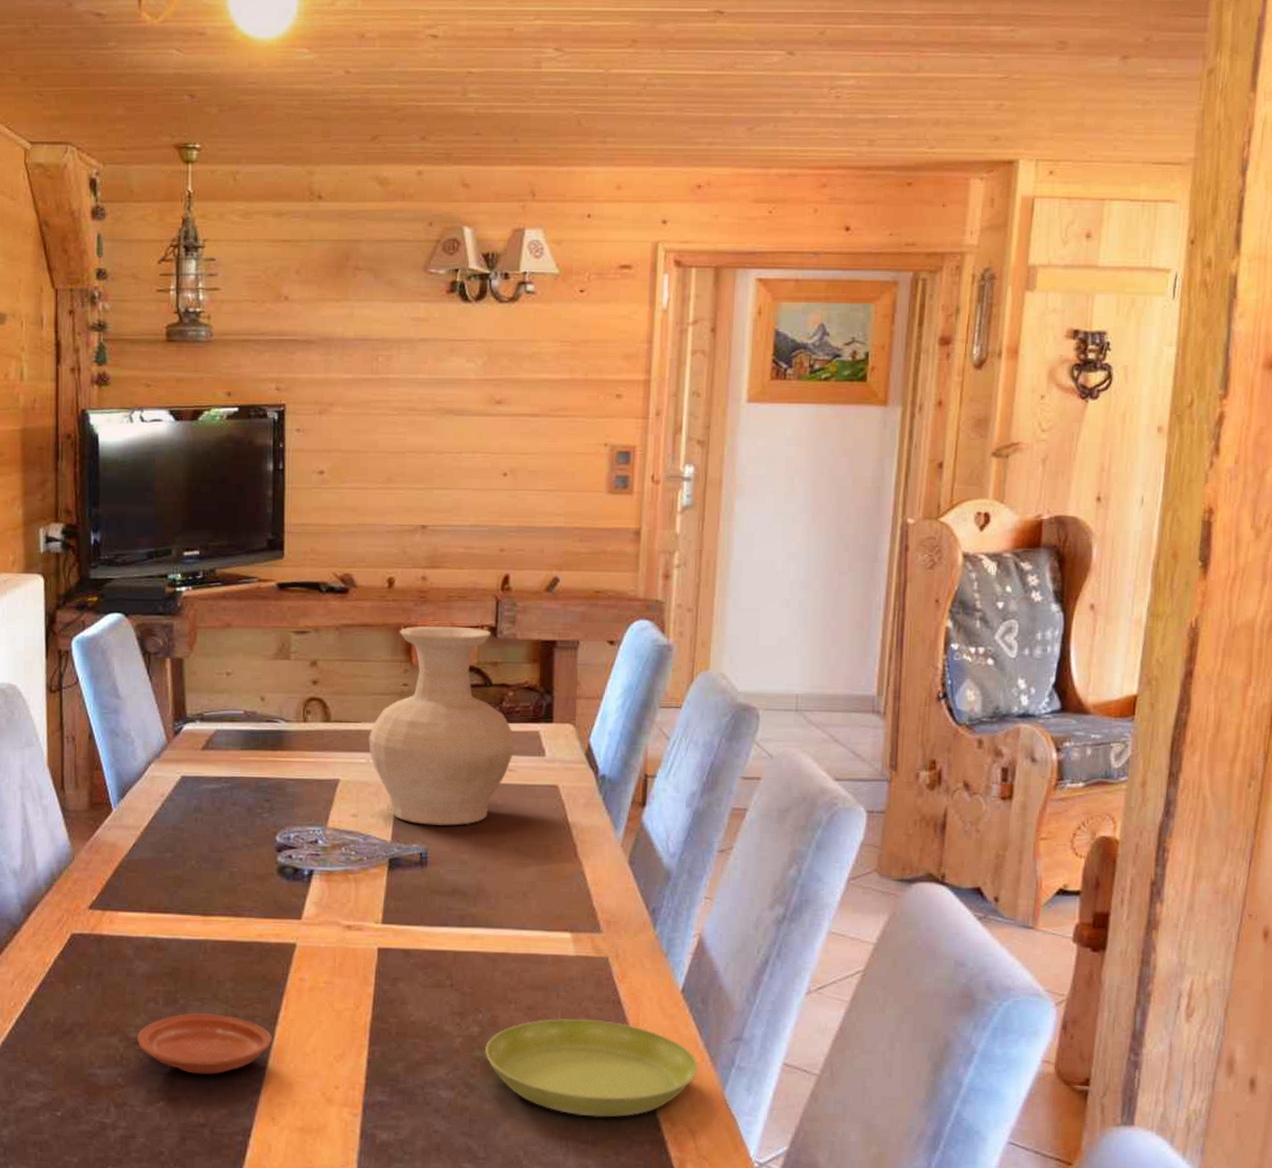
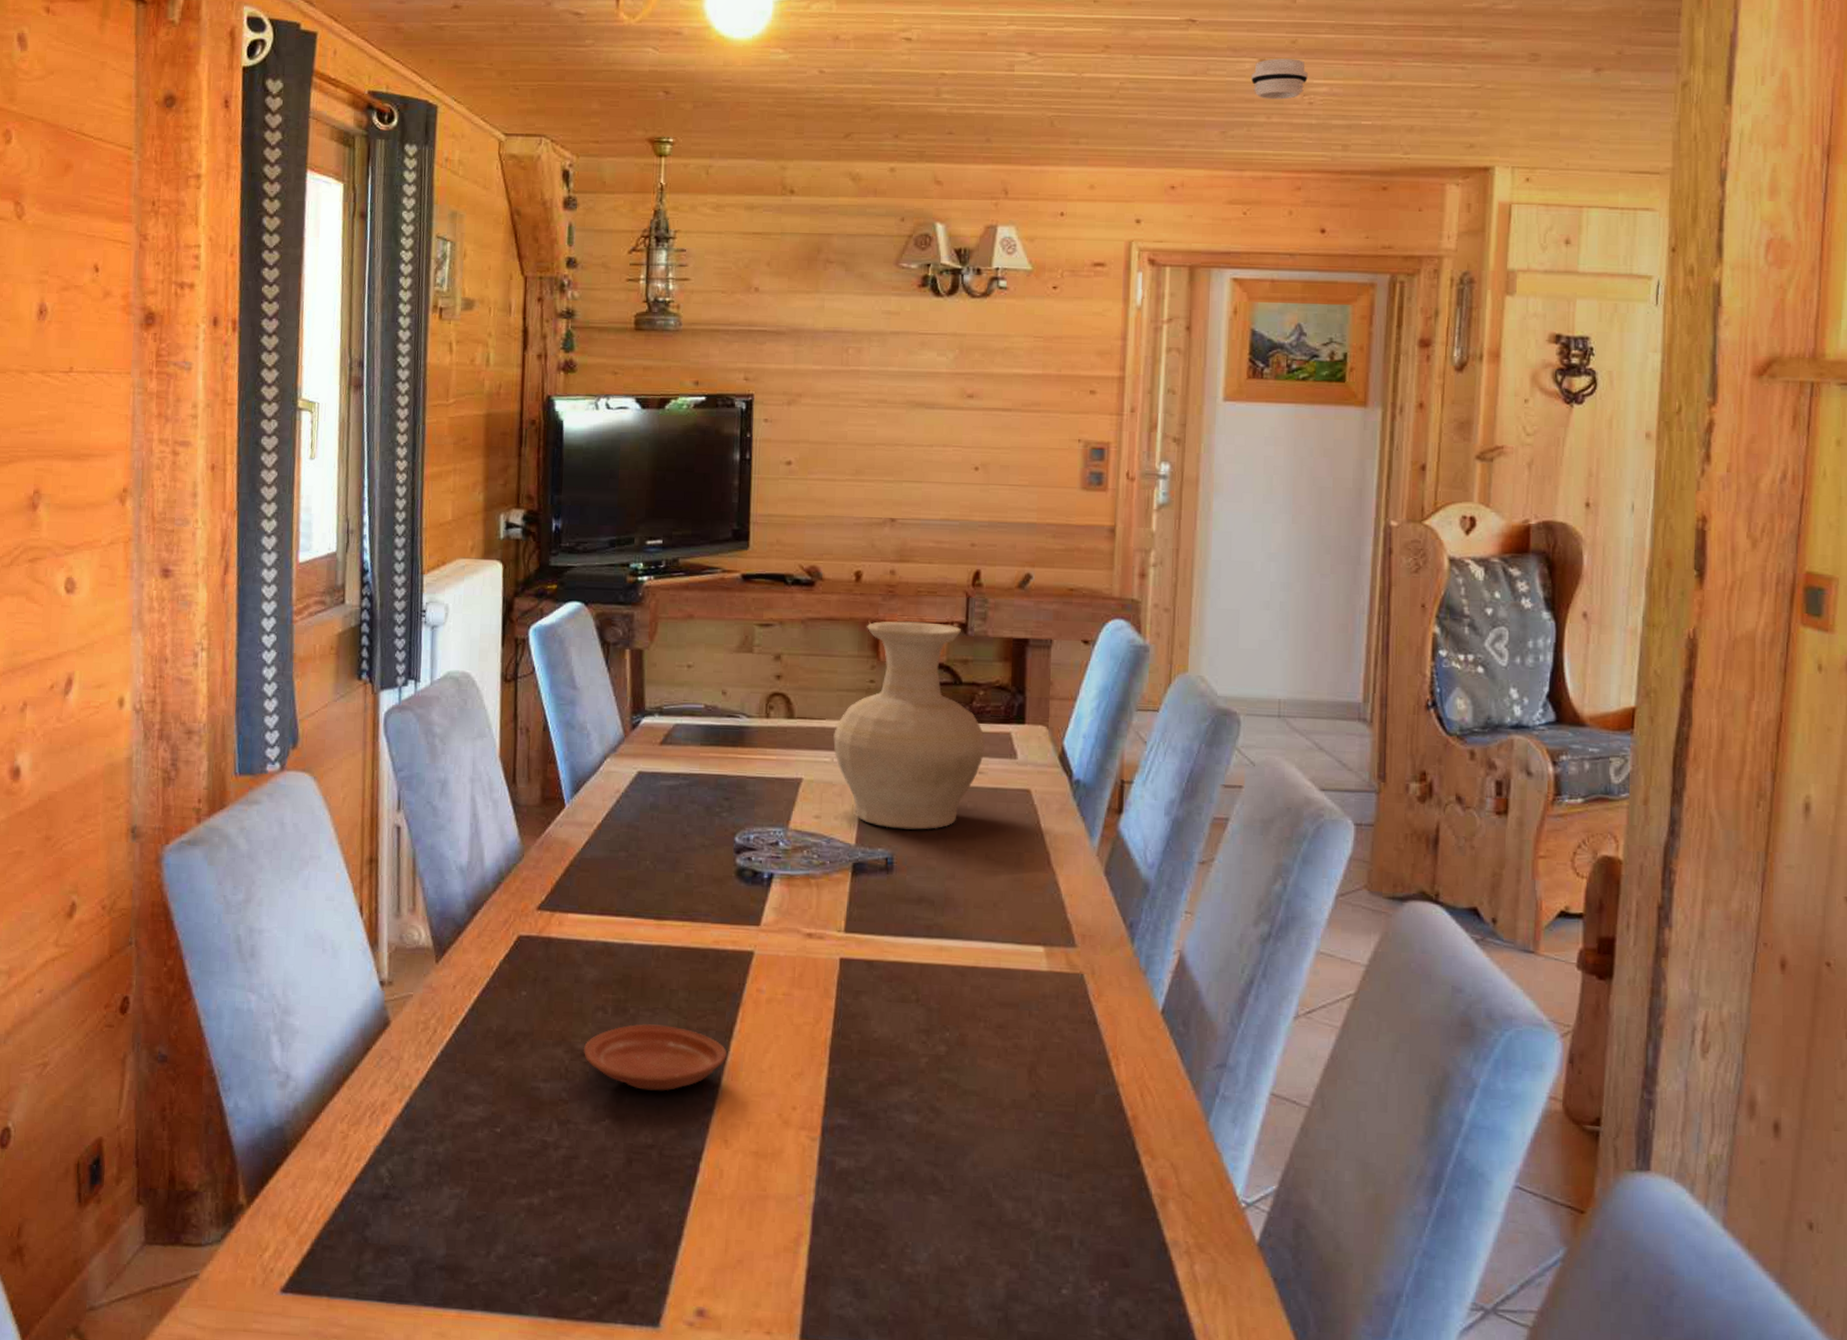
saucer: present [484,1018,699,1118] -> none [951,1038,1180,1149]
smoke detector: none [778,51,836,94] -> present [1250,58,1309,100]

